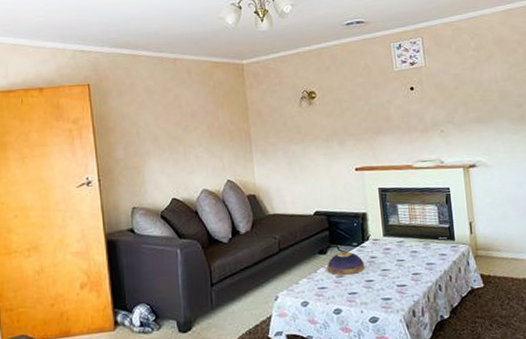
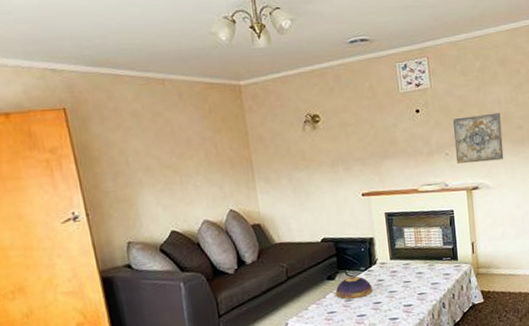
wall art: none [448,90,503,142] -> present [453,112,504,165]

